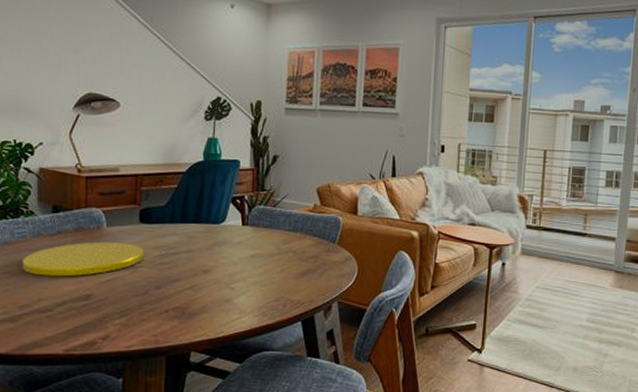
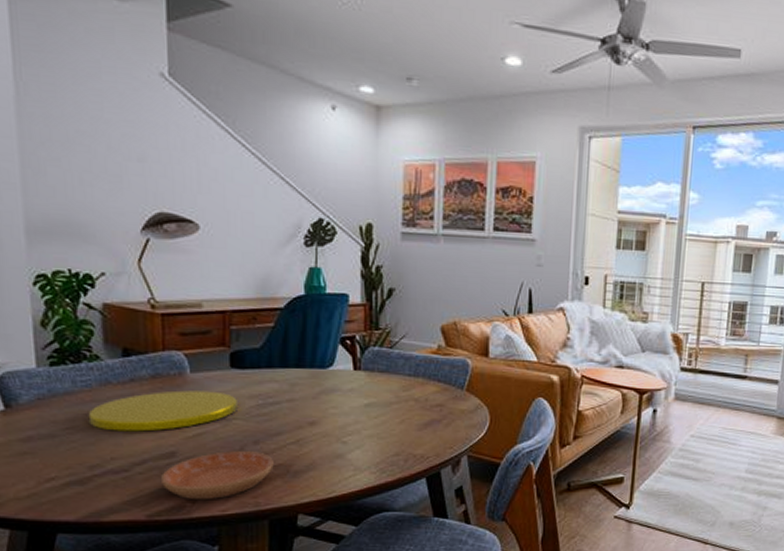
saucer: none [78,295,172,338] -> present [161,451,274,500]

